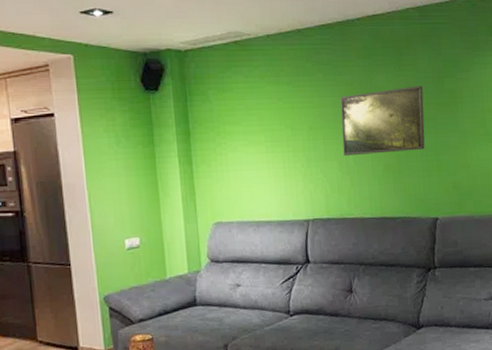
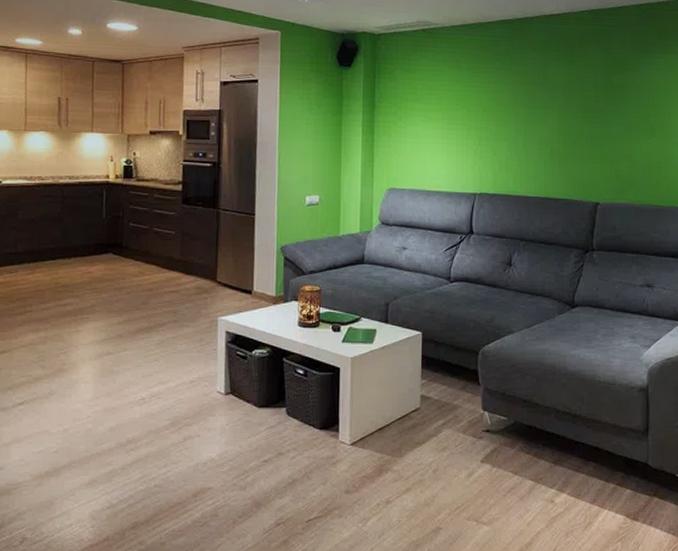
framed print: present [340,85,425,157] -> none [513,79,592,139]

